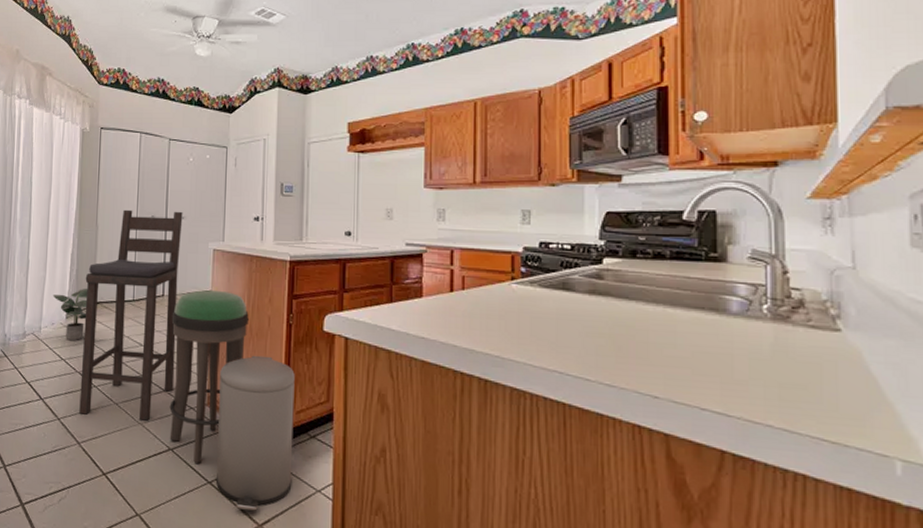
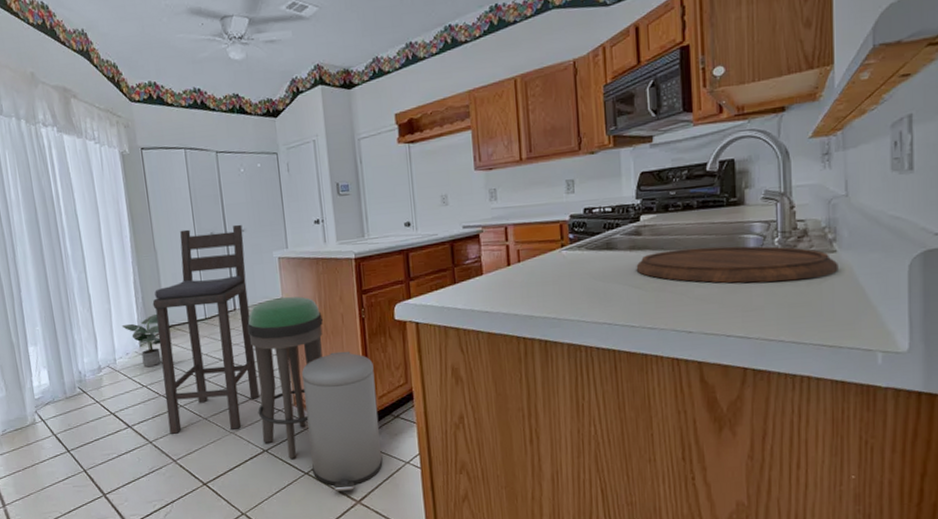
cutting board: none [595,300,843,358] -> present [636,246,838,283]

